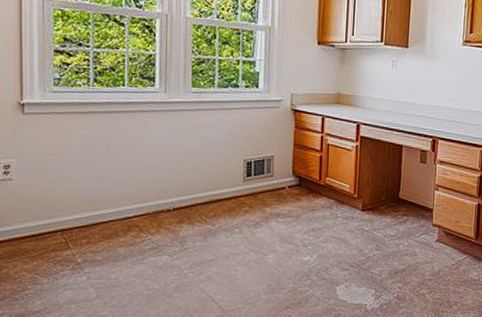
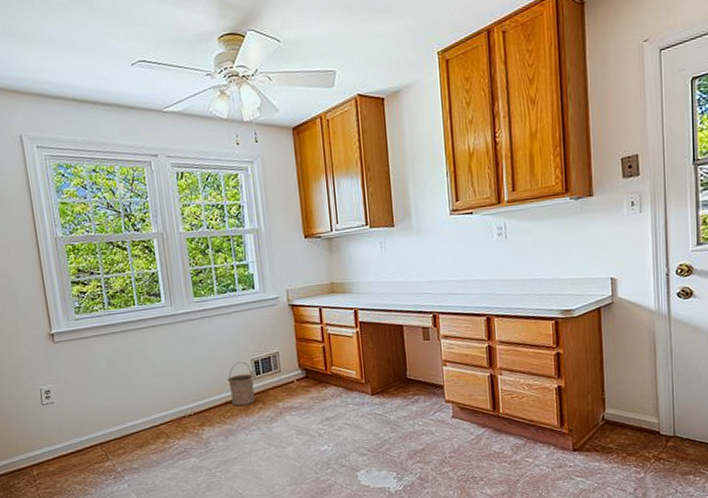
bucket: none [215,160,244,207] -> present [227,361,255,407]

